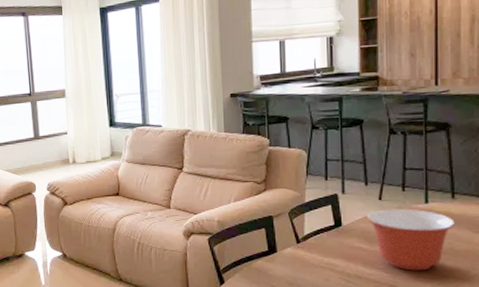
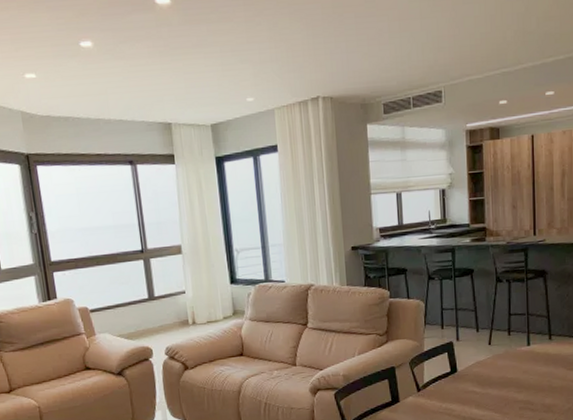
mixing bowl: present [366,208,455,271] -> none [478,351,552,409]

